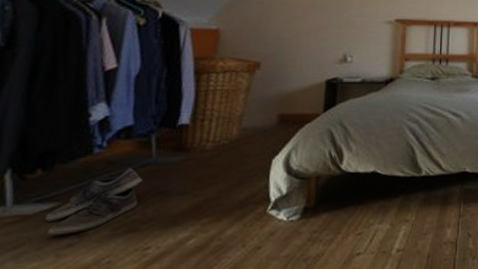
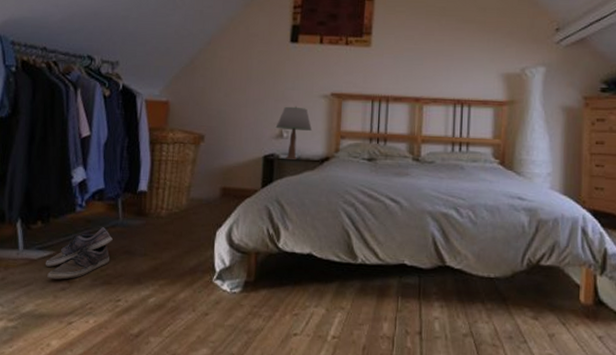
table lamp: none [339,32,377,83] -> present [275,106,313,161]

